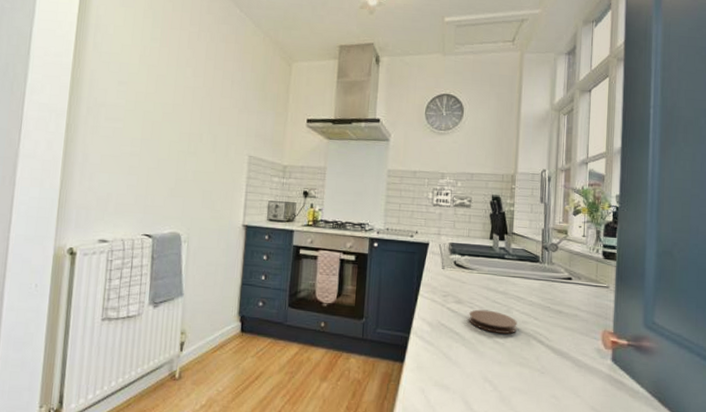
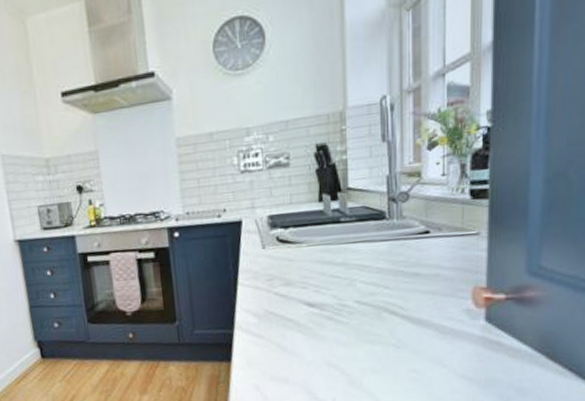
coaster: present [469,309,517,334] -> none [302,287,363,312]

